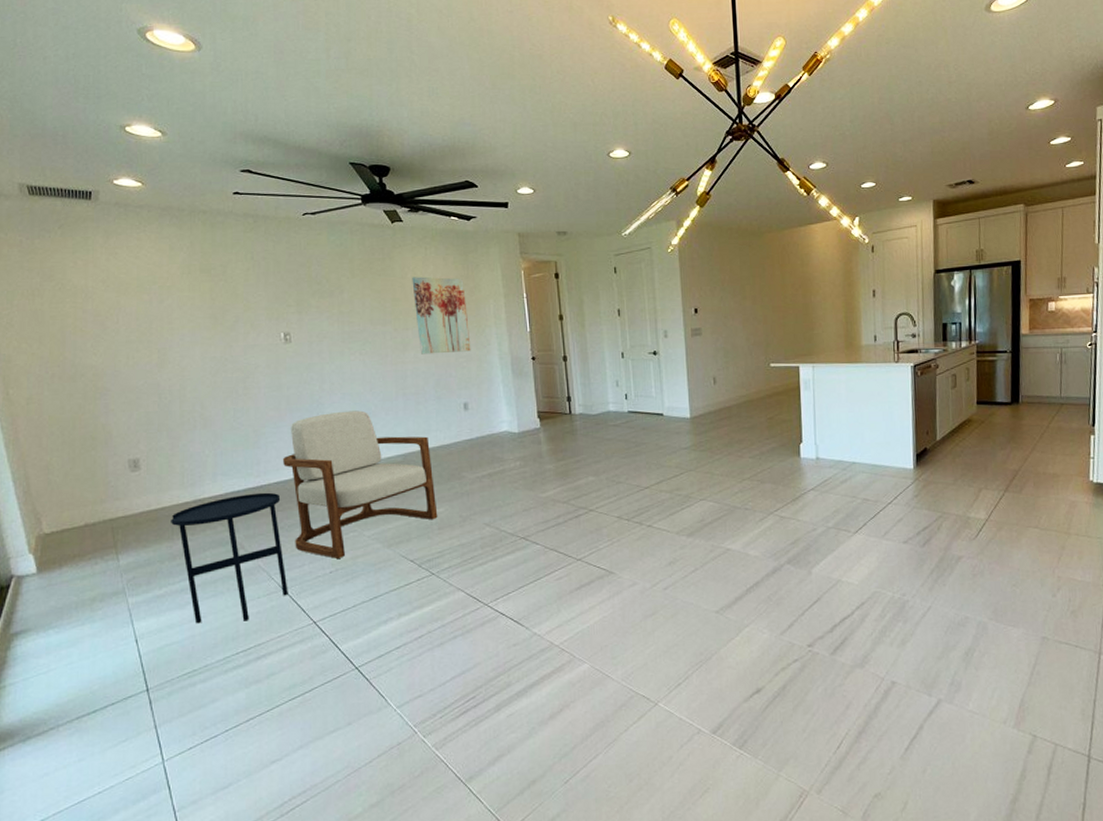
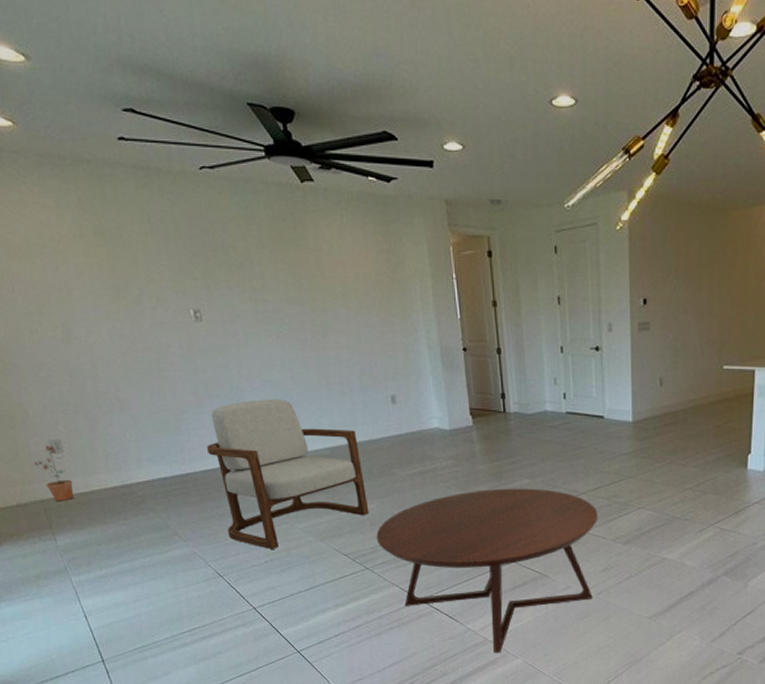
potted plant: none [109,464,145,520] -> present [34,445,74,502]
side table: present [171,492,288,624] -> none [101,480,226,604]
wall art: present [412,276,471,355] -> none [328,249,397,340]
coffee table: none [444,485,661,658] -> present [376,488,598,653]

